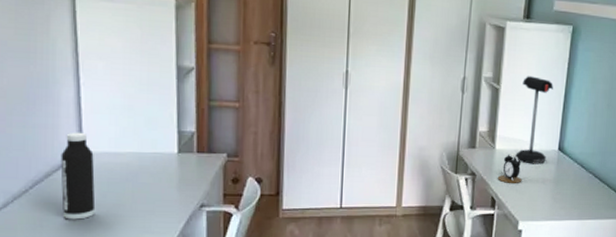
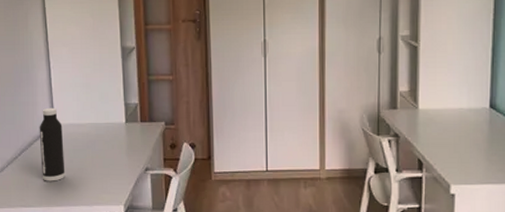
alarm clock: present [497,154,522,183] -> none [423,113,451,144]
desk lamp: present [514,76,553,164] -> none [440,31,478,124]

